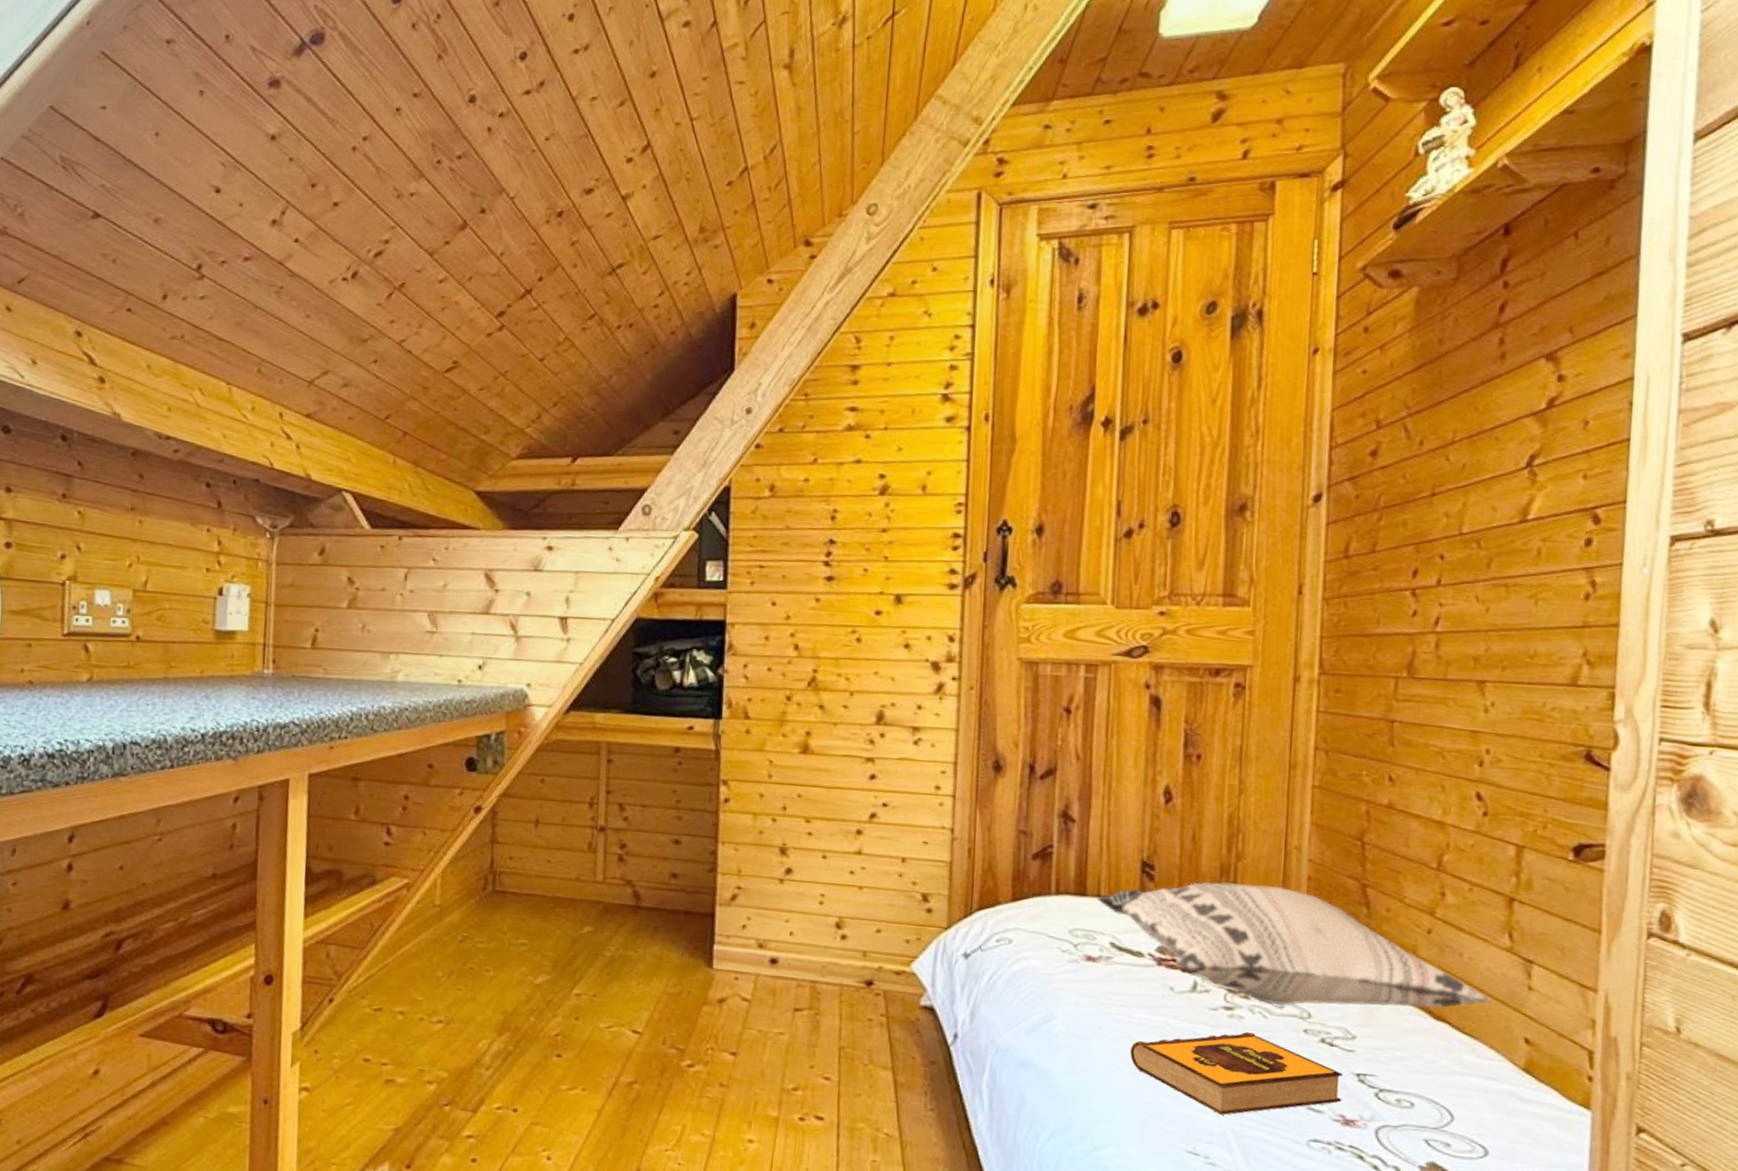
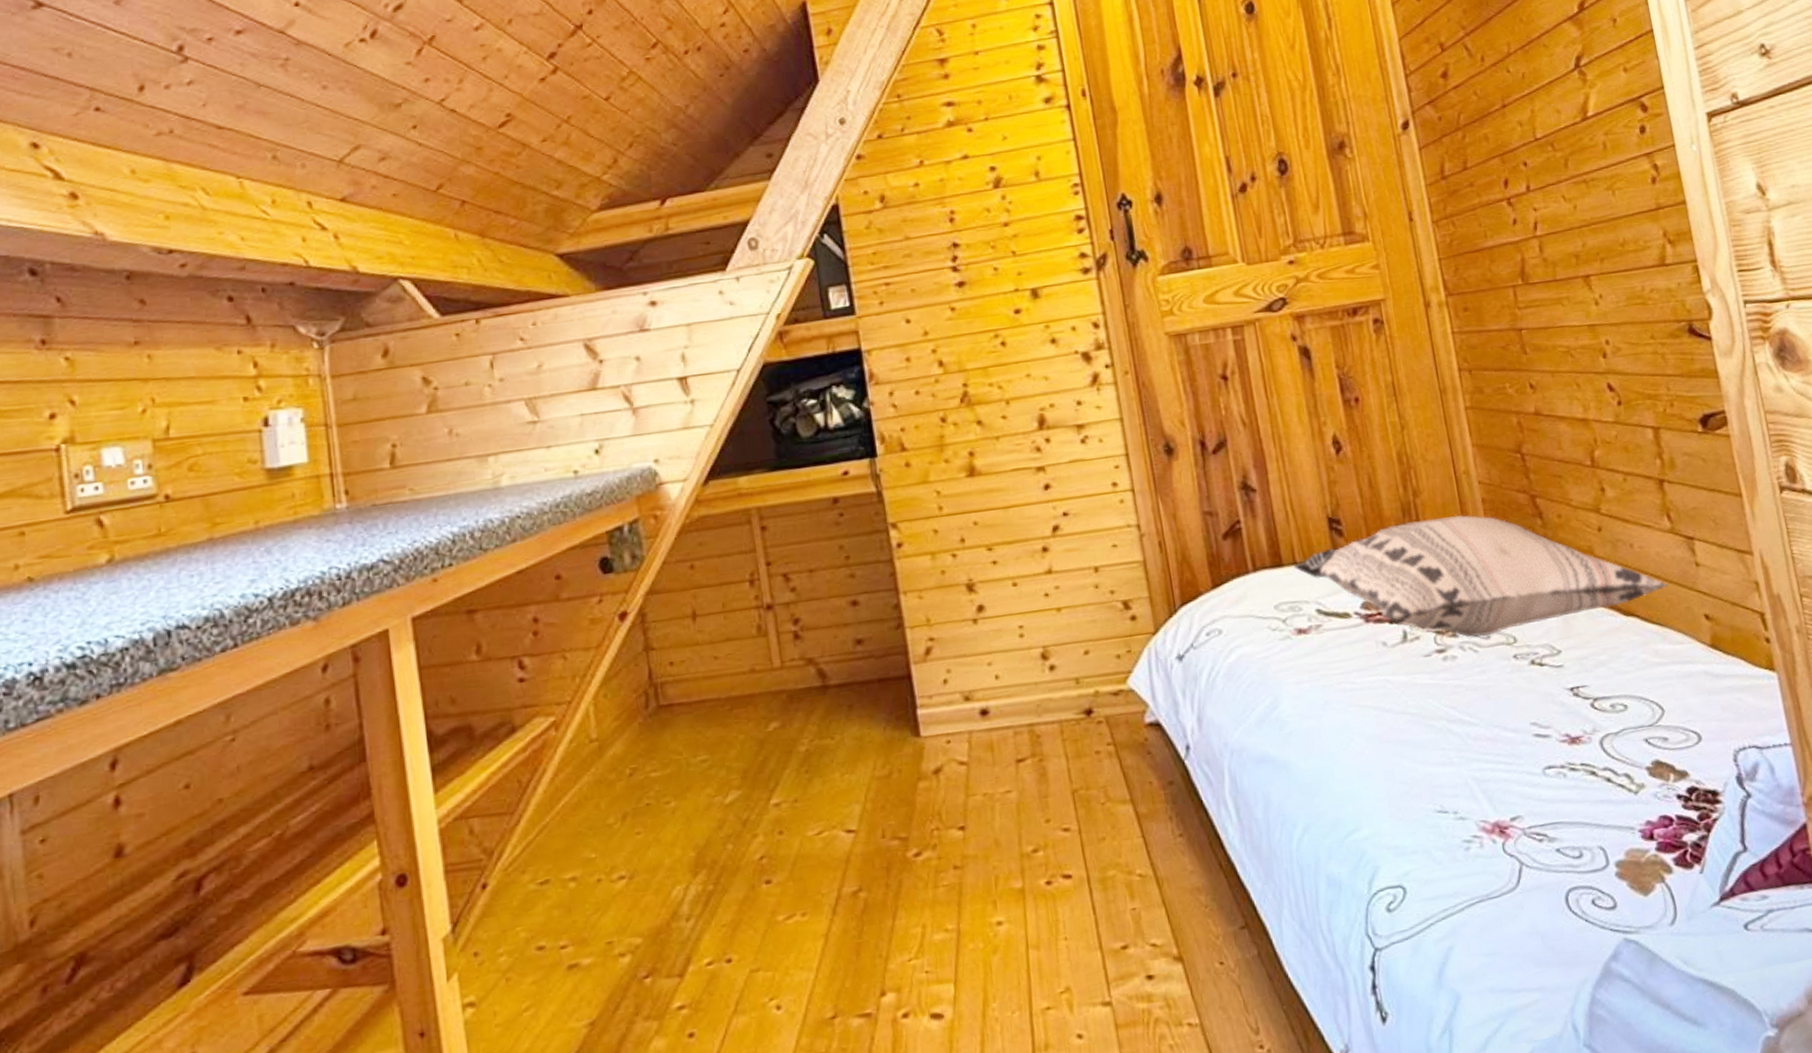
hardback book: present [1130,1032,1343,1115] -> none [1359,670,1564,764]

